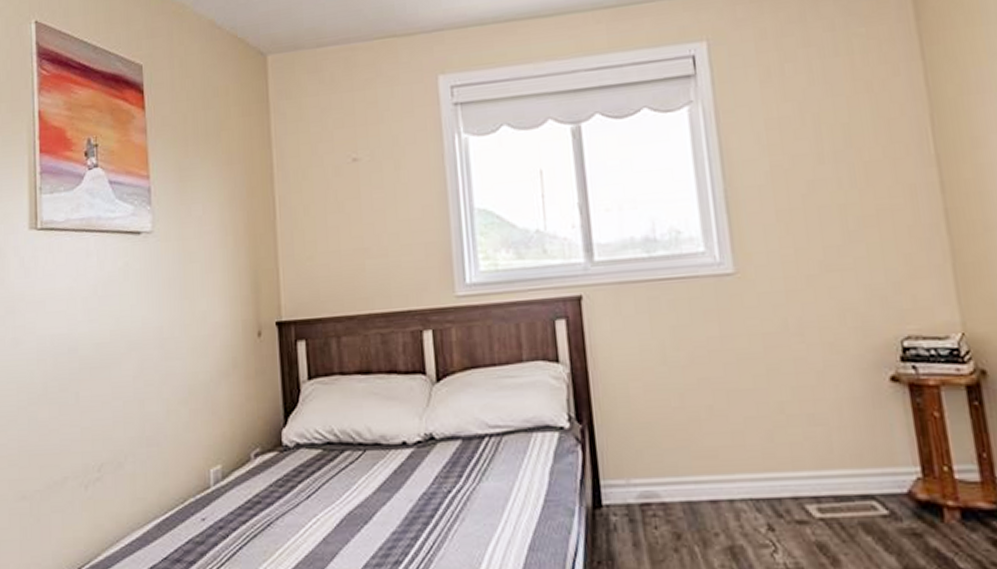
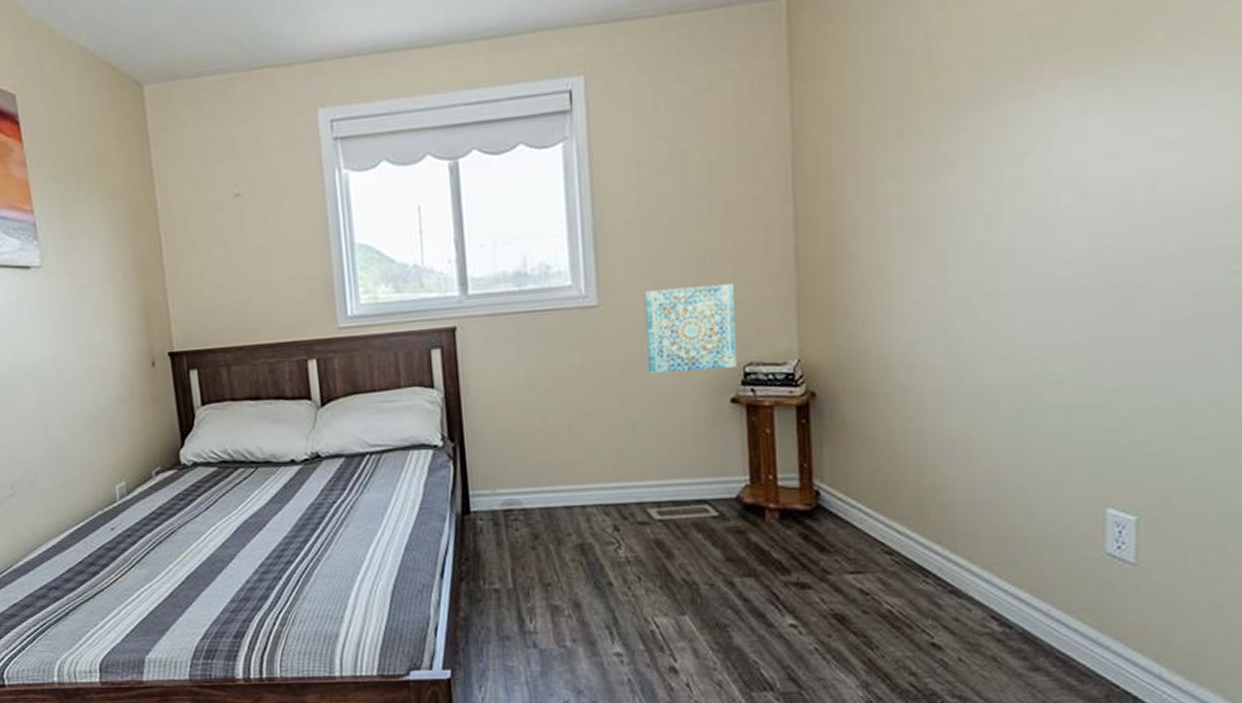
wall art: none [784,250,893,348] -> present [644,283,737,373]

